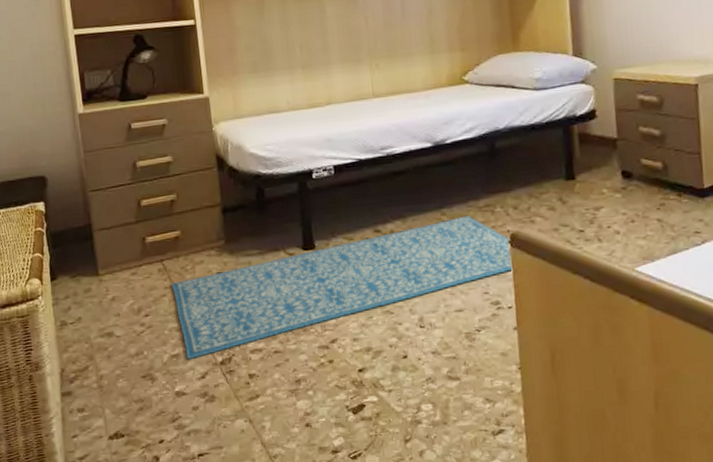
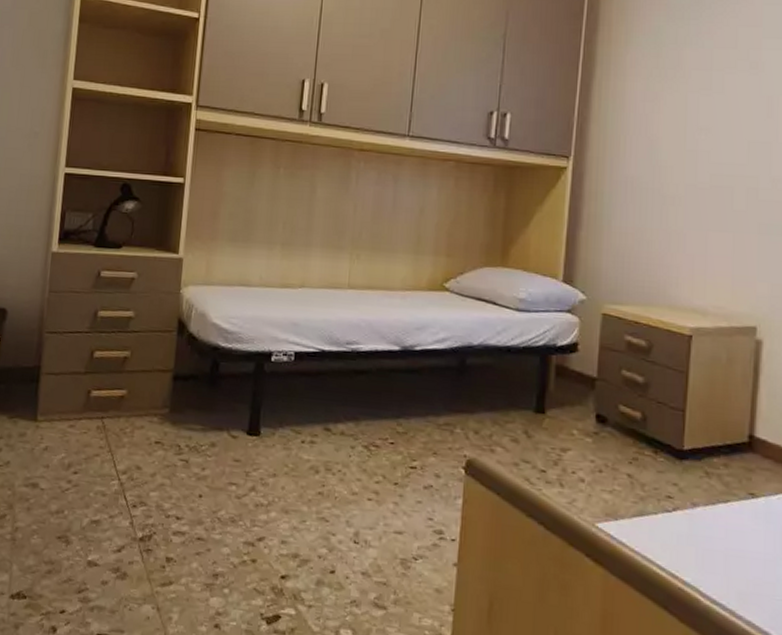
rug: present [171,216,514,360] -> none [106,430,466,529]

